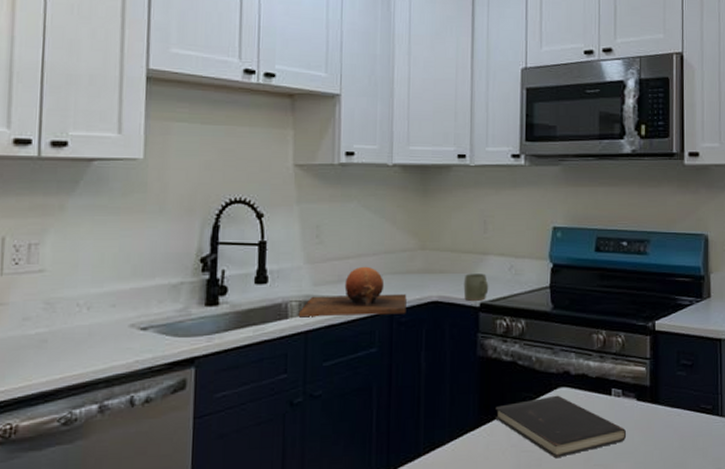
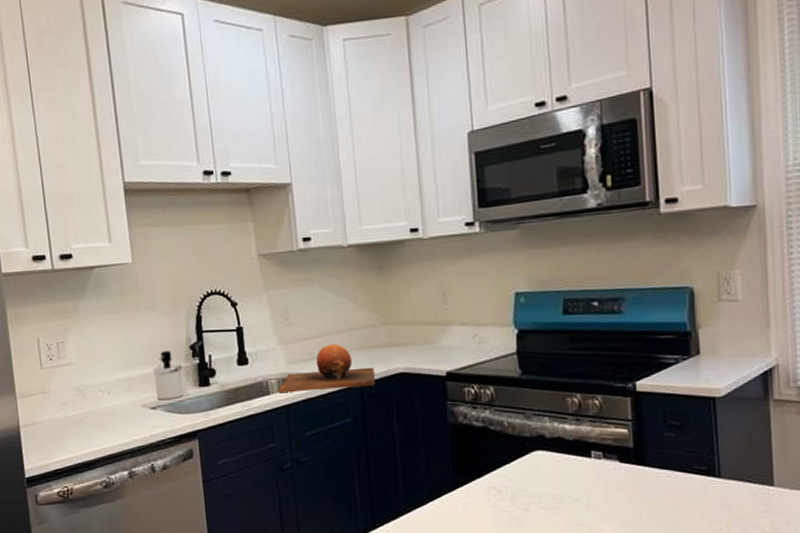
soap dispenser: none [149,262,187,319] -> present [152,351,184,400]
mug: present [463,273,489,301] -> none [428,344,454,371]
hardcover book: present [495,395,627,459] -> none [471,458,611,519]

